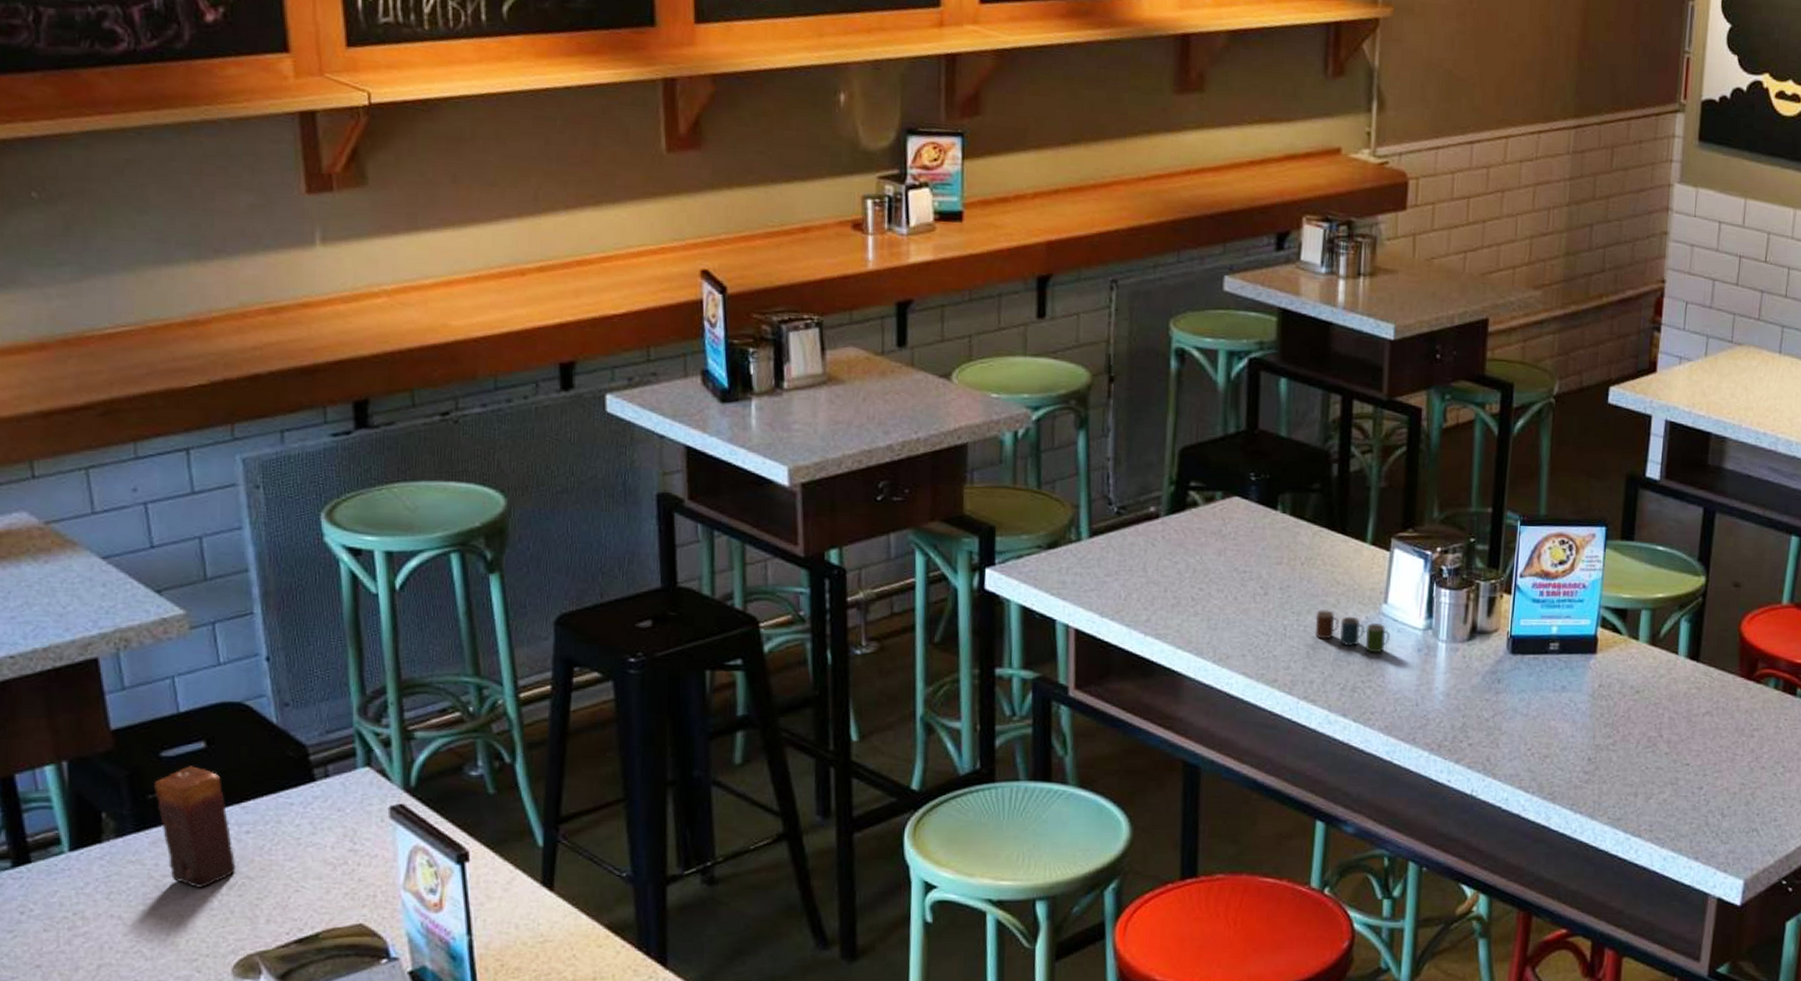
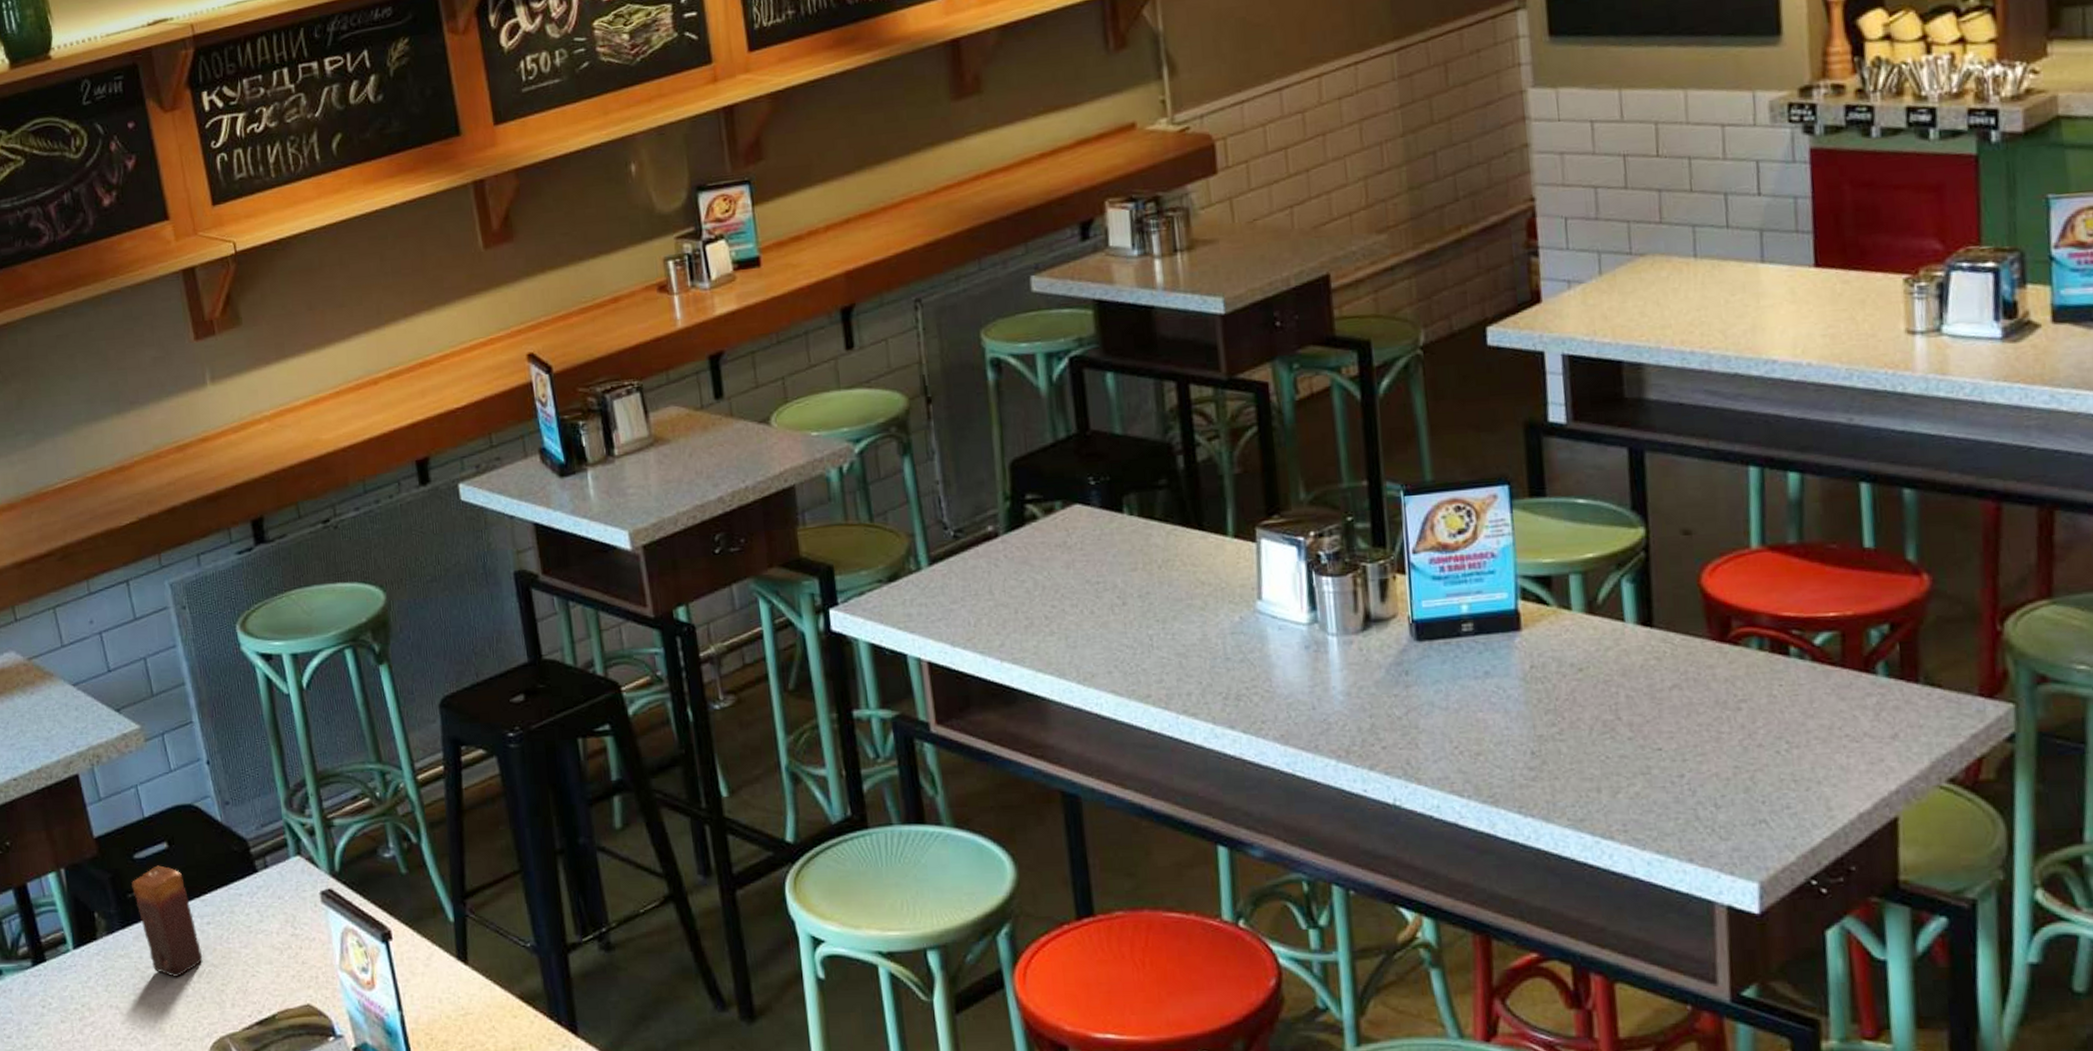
cup: present [1315,609,1390,653] -> none [1182,613,1271,656]

